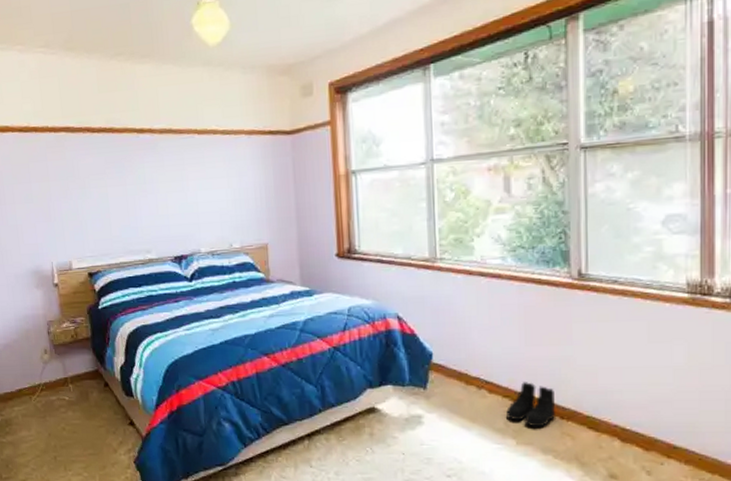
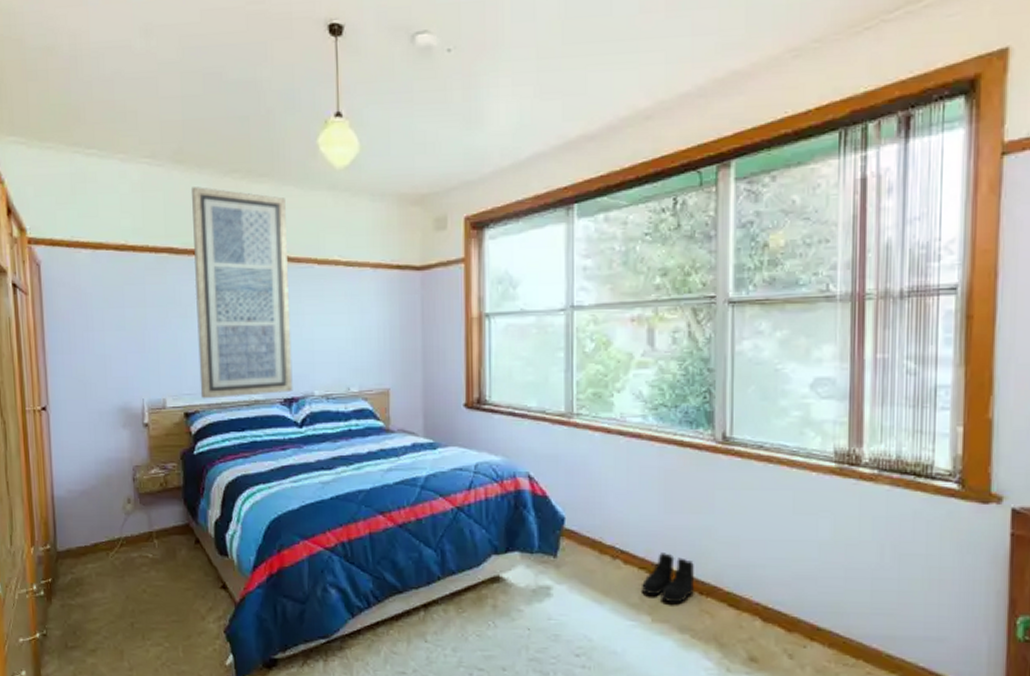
wall art: none [82,70,182,260] -> present [192,187,293,399]

